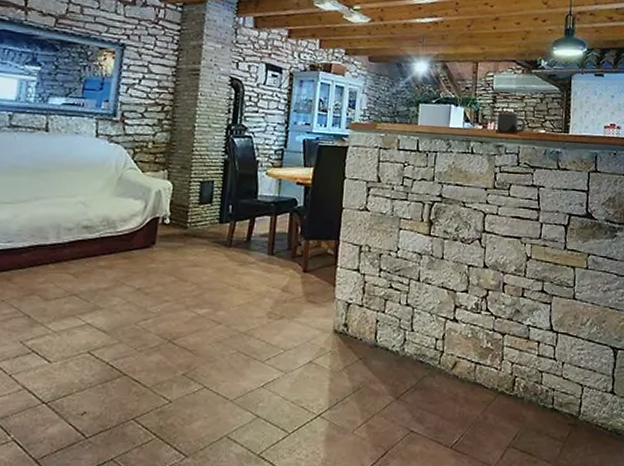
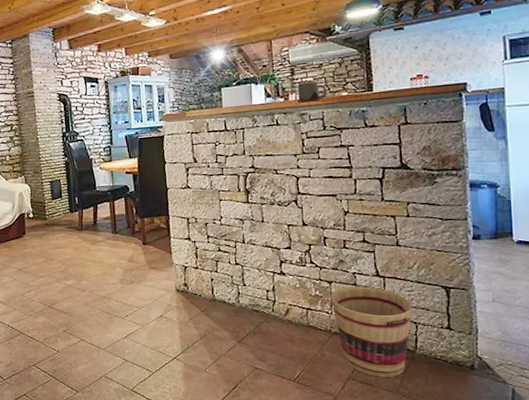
basket: none [501,340,581,446] -> present [330,286,413,377]

